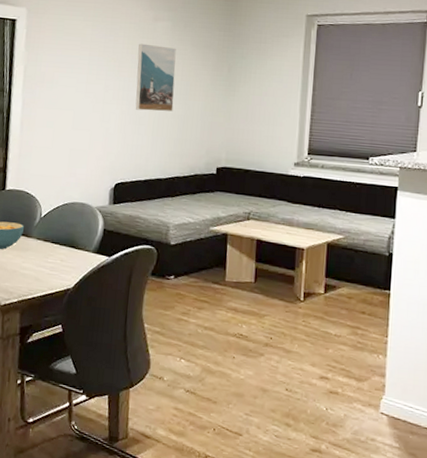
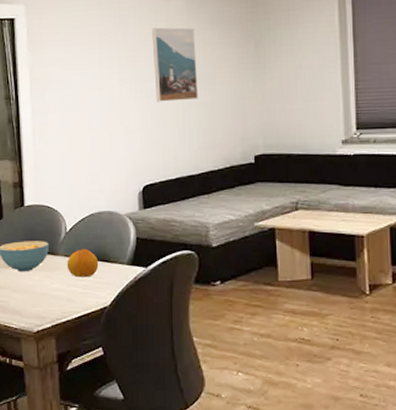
fruit: none [38,233,68,261] -> present [67,248,99,278]

